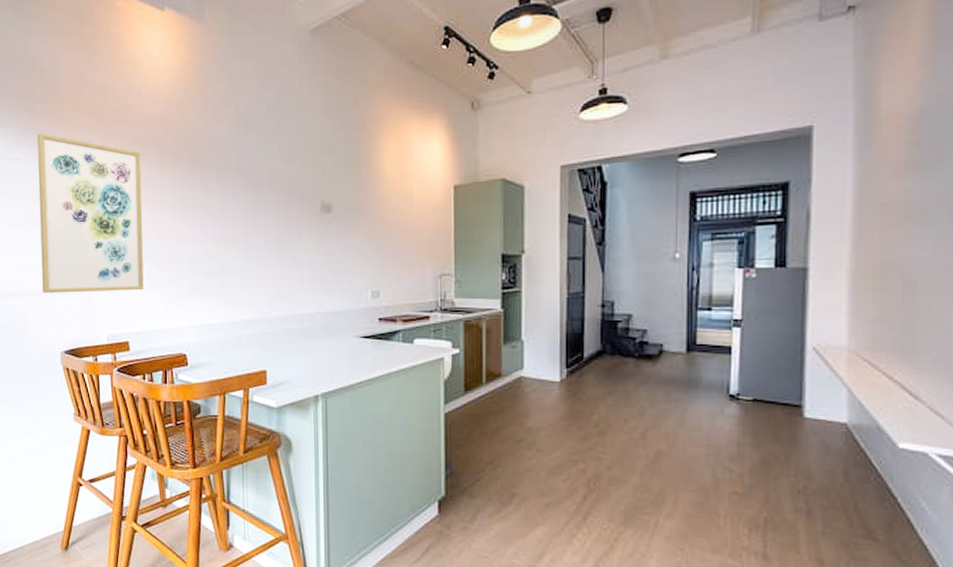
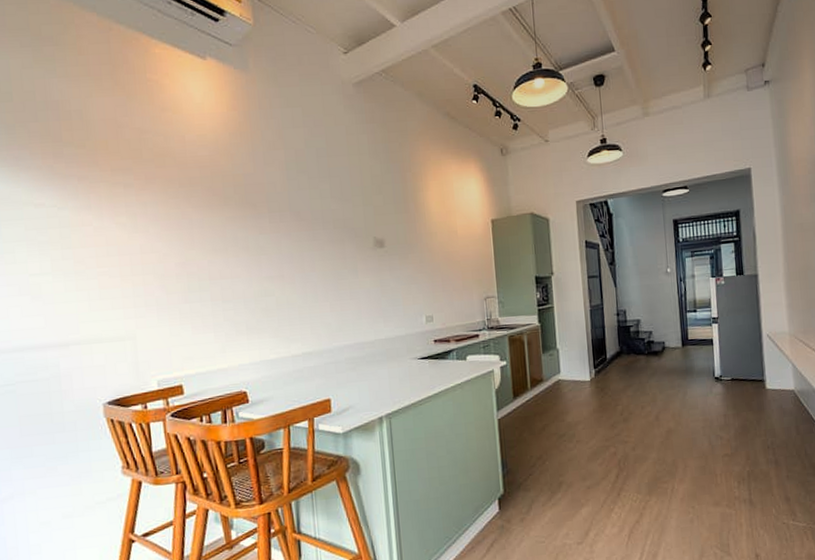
wall art: present [37,133,144,294] -> none [66,177,197,344]

